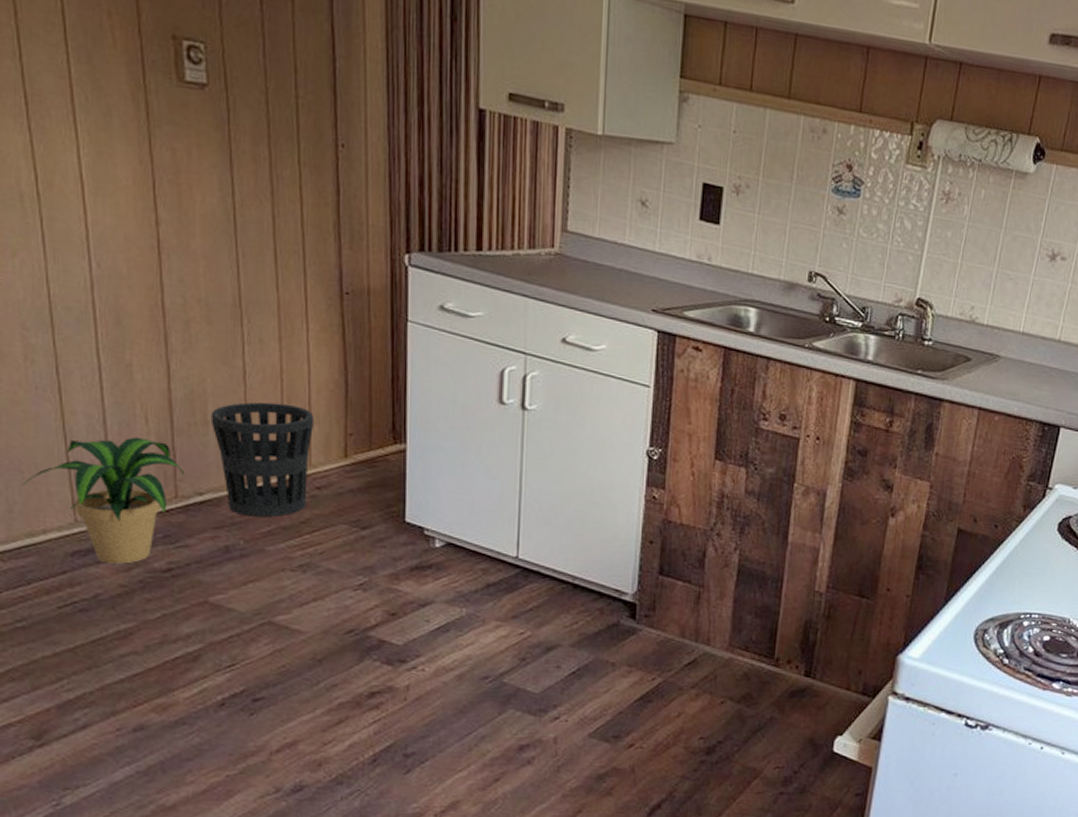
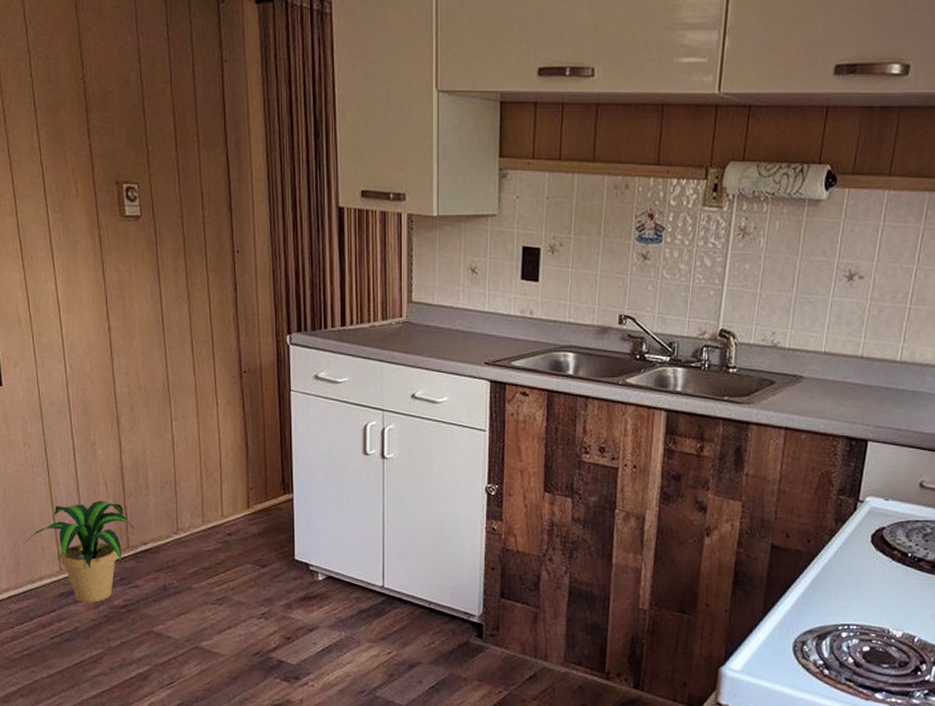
wastebasket: present [210,402,315,518] -> none [150,466,225,561]

